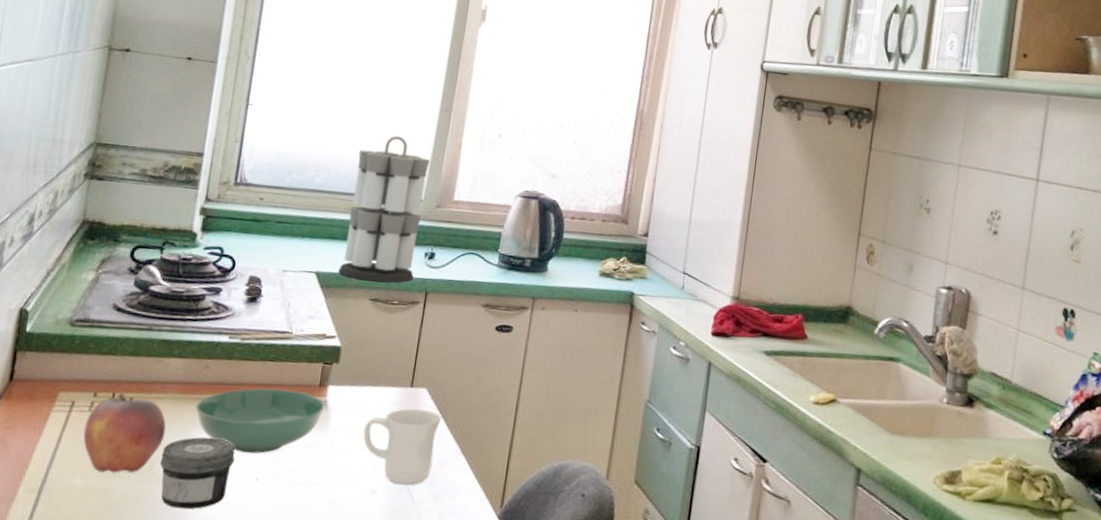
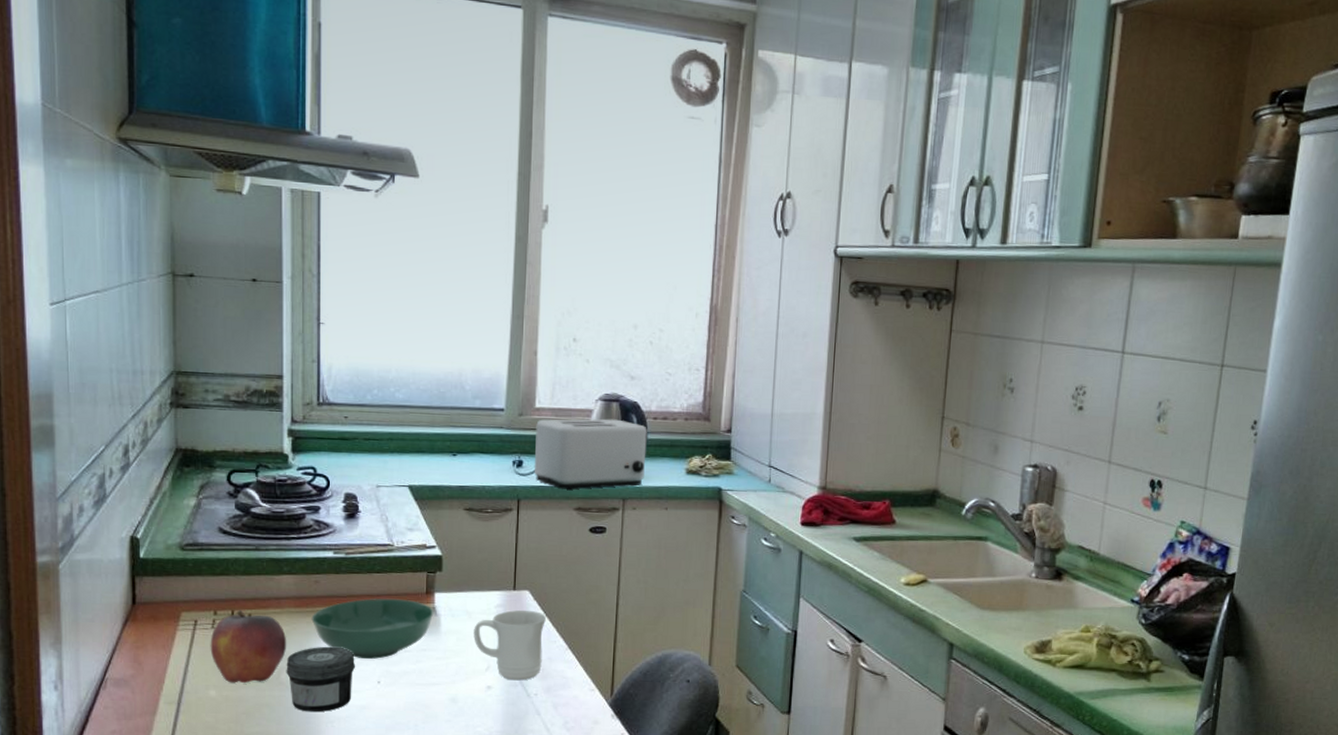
spice rack: present [338,135,430,283] -> none [430,346,507,492]
toaster: none [445,212,564,286] -> present [534,418,647,490]

